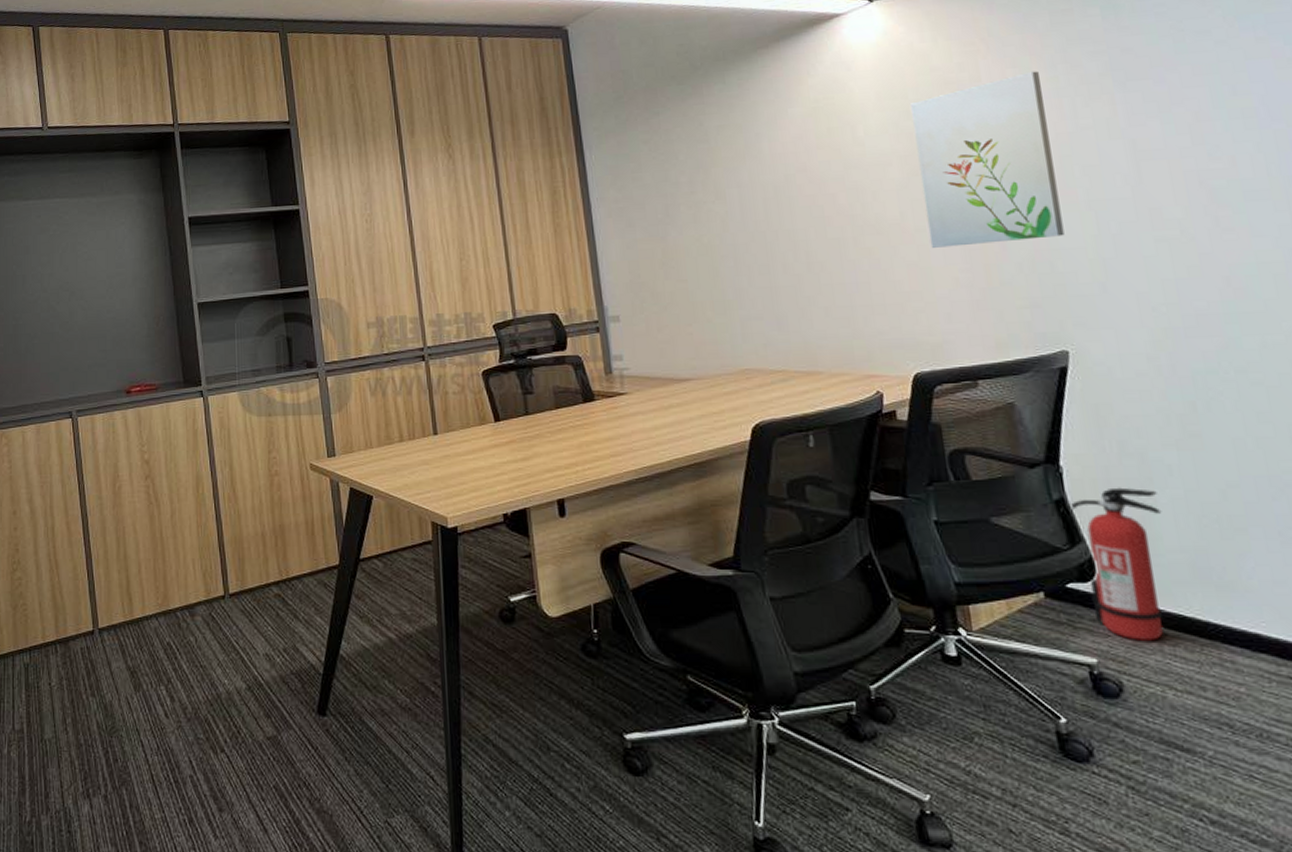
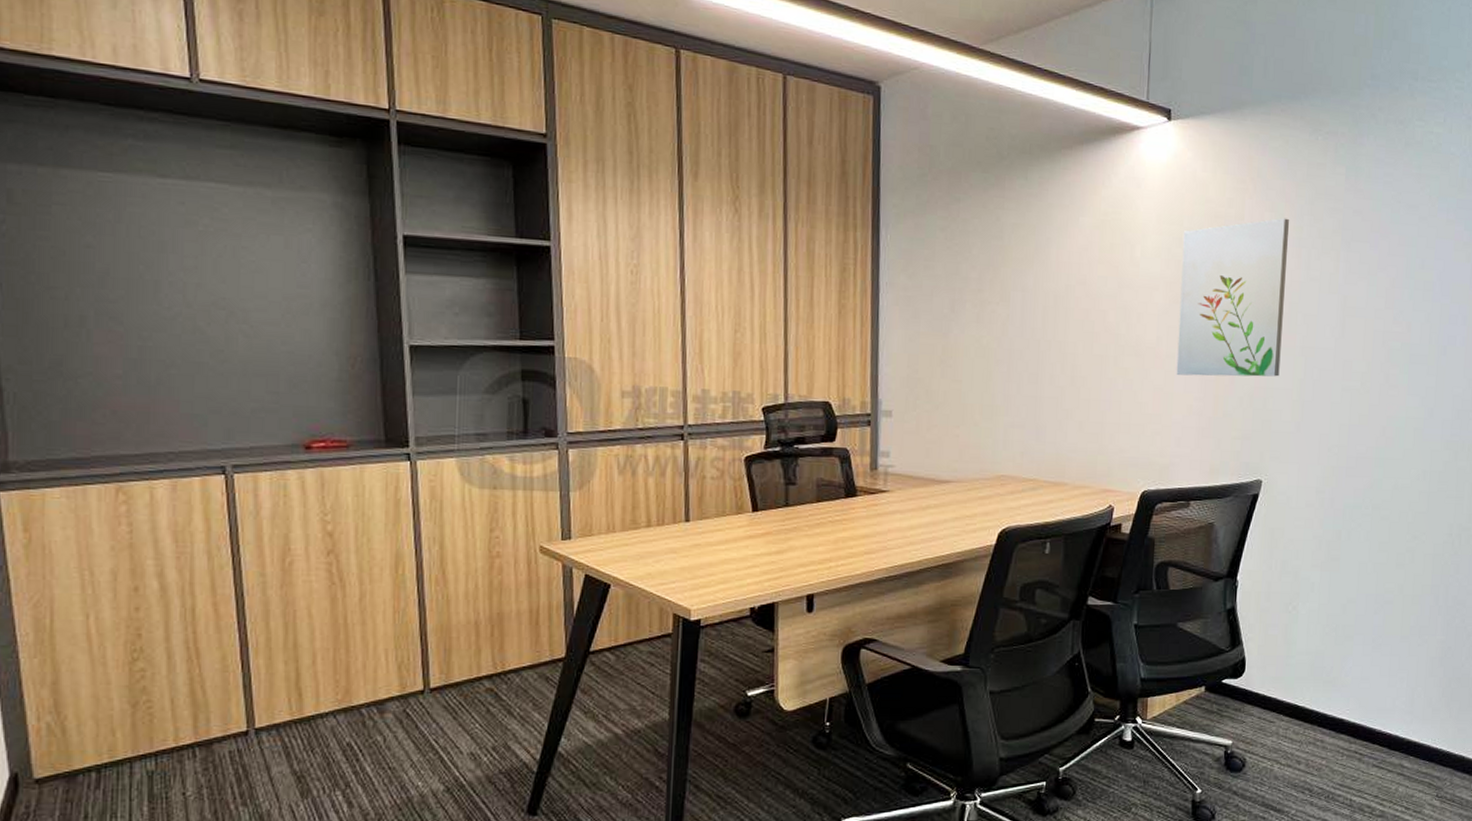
fire extinguisher: present [1070,487,1164,641] -> none [1237,600,1300,725]

